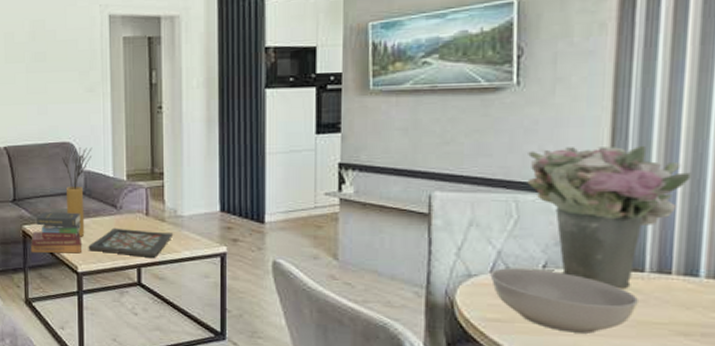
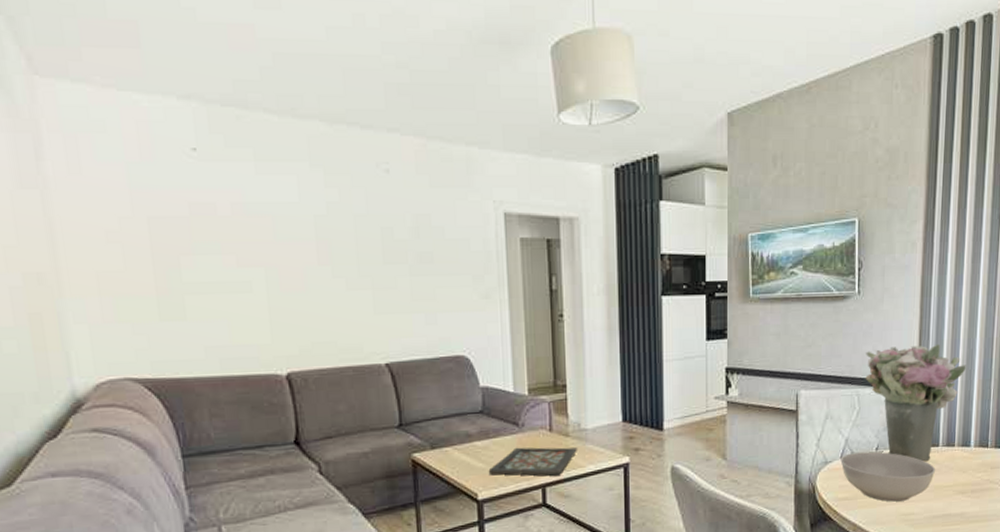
books: present [31,212,81,254] -> none [422,434,481,485]
vase: present [62,146,92,237] -> none [456,360,490,461]

